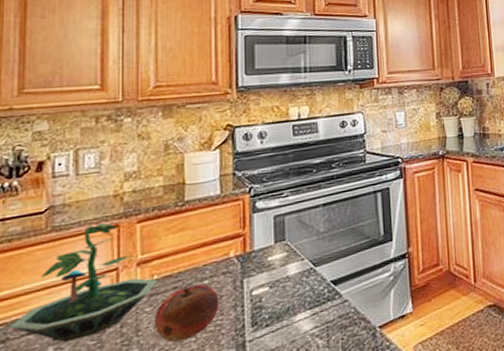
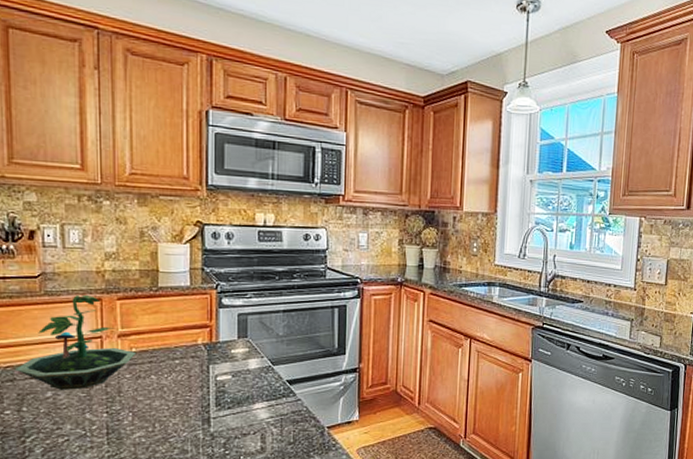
fruit: present [154,283,220,343] -> none [133,362,188,407]

